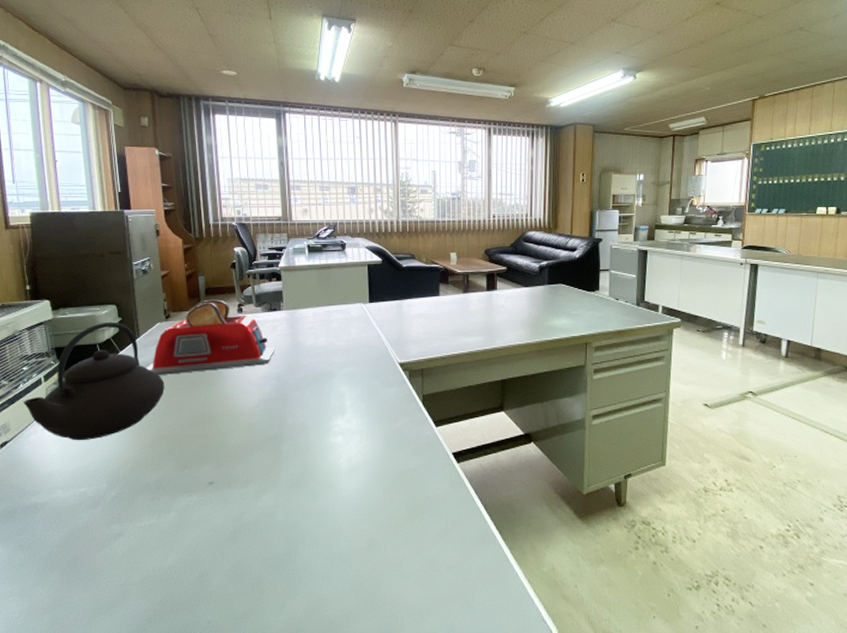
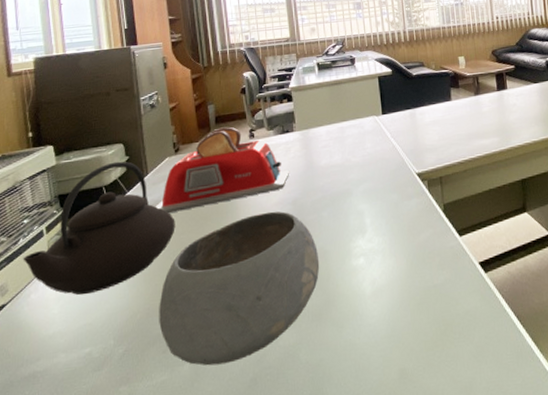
bowl: none [148,384,300,516] -> present [159,211,320,366]

